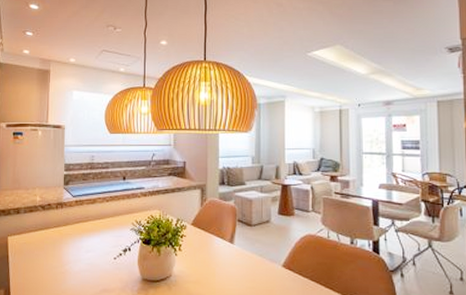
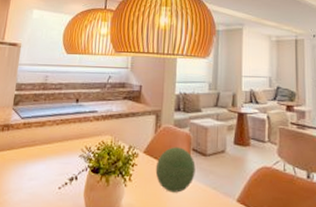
decorative orb: none [203,219,242,260] -> present [155,147,196,193]

